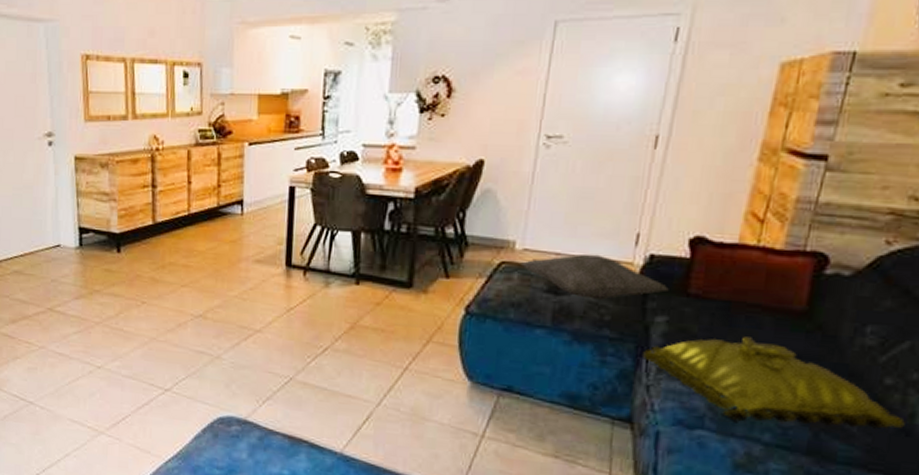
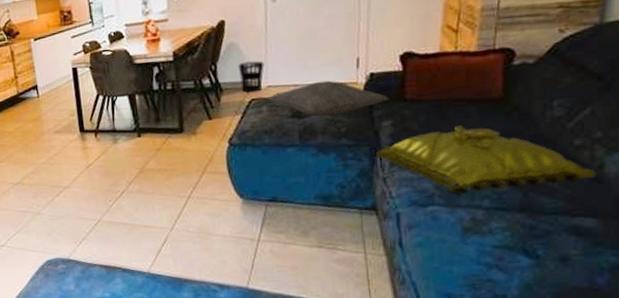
wastebasket: none [491,215,524,254] -> present [238,61,264,93]

